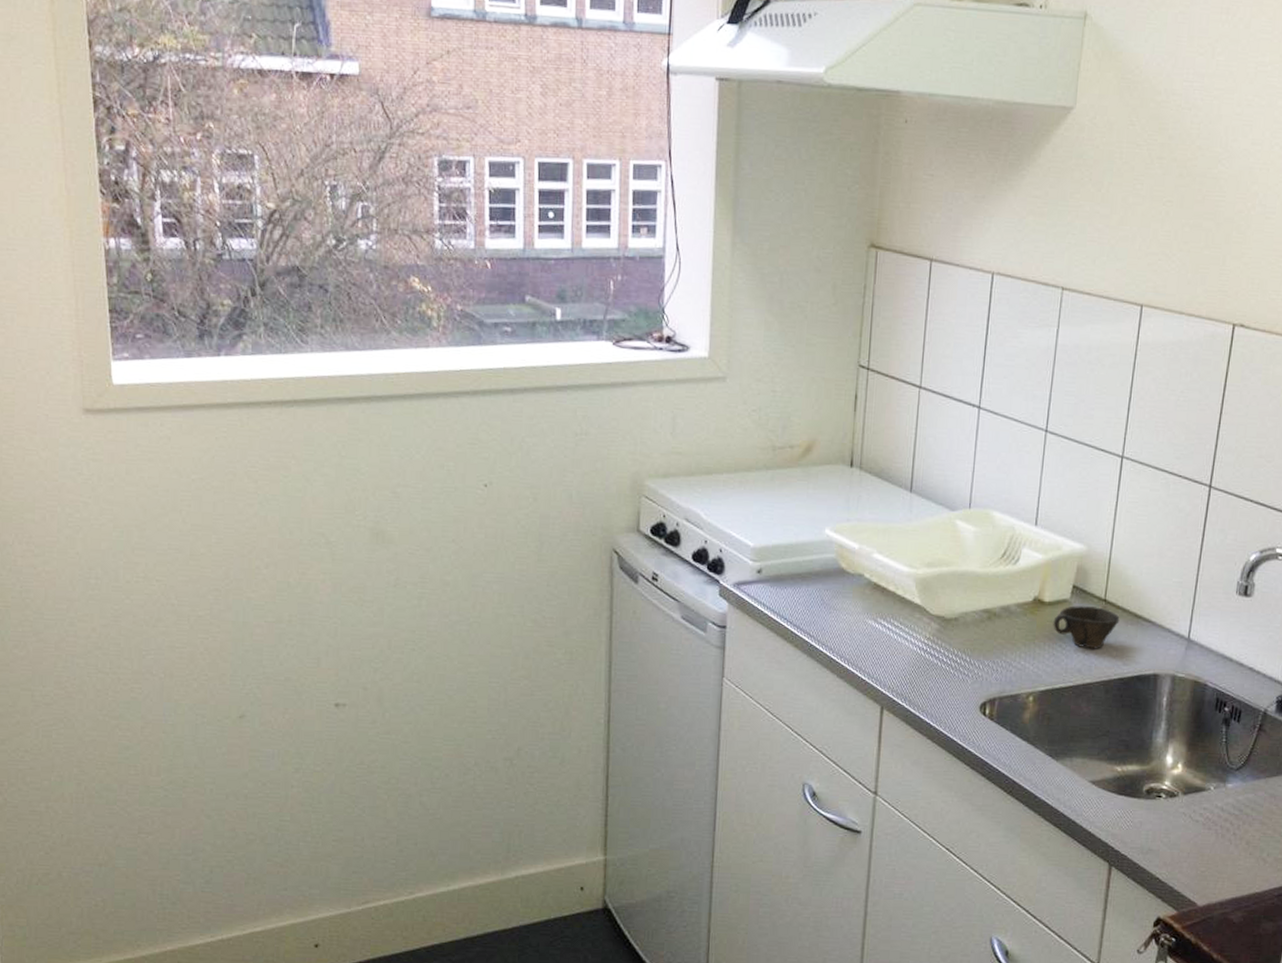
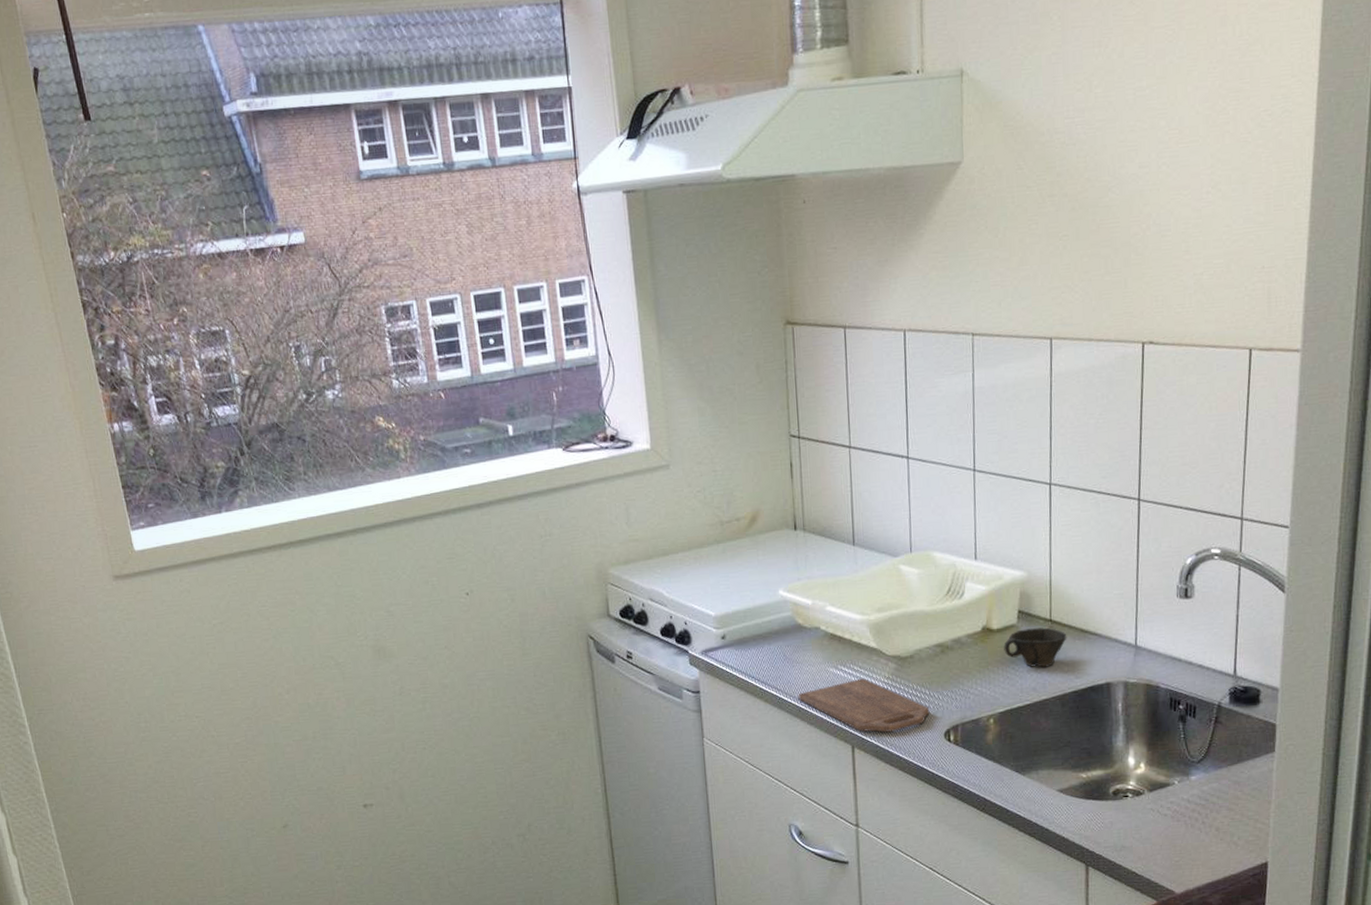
cutting board: none [831,635,968,697] -> present [798,678,930,733]

